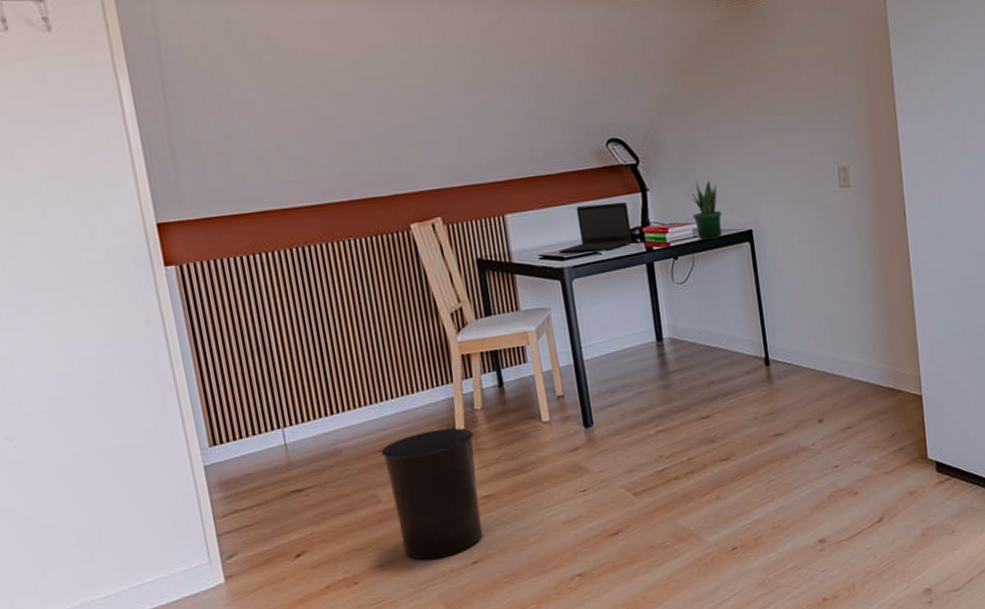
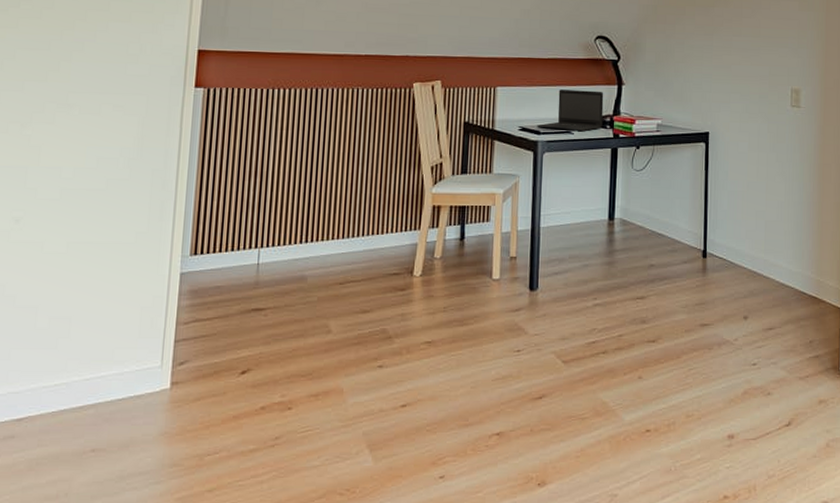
waste bin: present [380,427,483,560] -> none [341,271,428,396]
planter: present [692,180,722,241] -> none [659,83,685,137]

